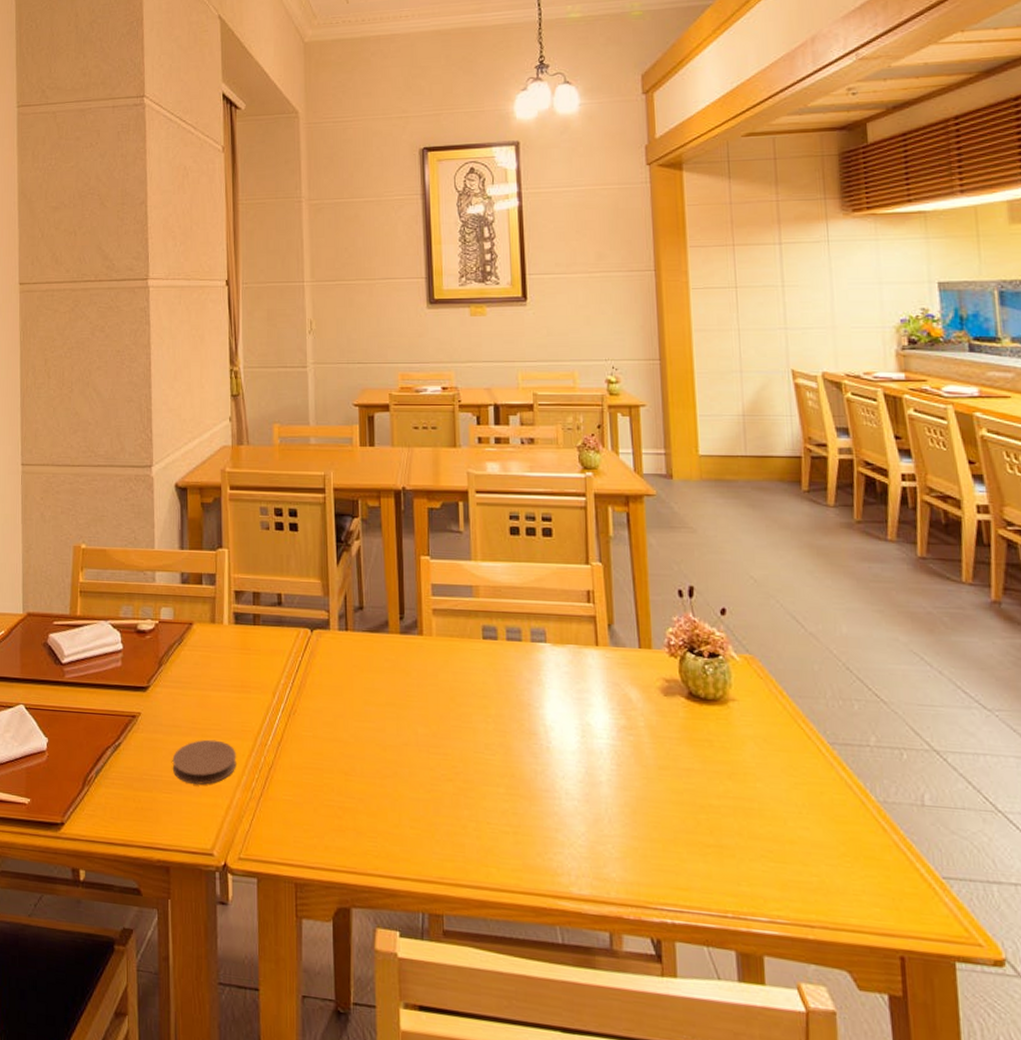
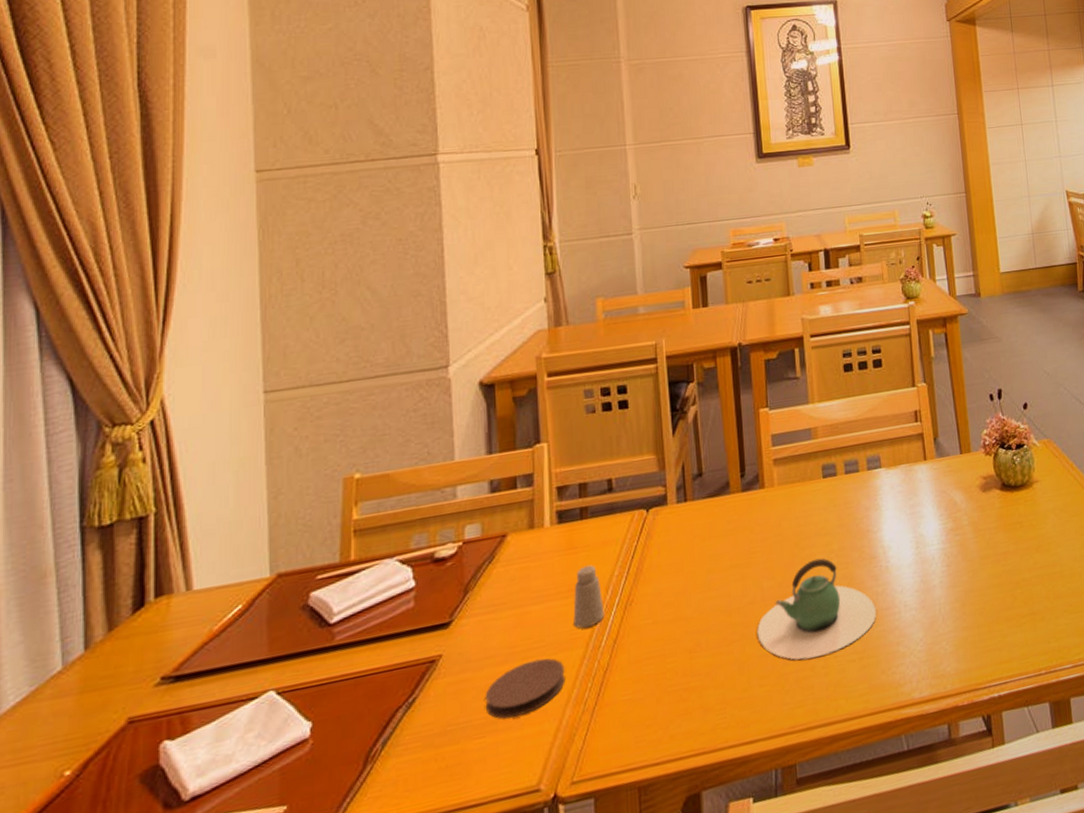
saltshaker: none [245,668,271,724] -> present [573,565,605,629]
teapot: none [410,718,534,818] -> present [757,558,876,660]

